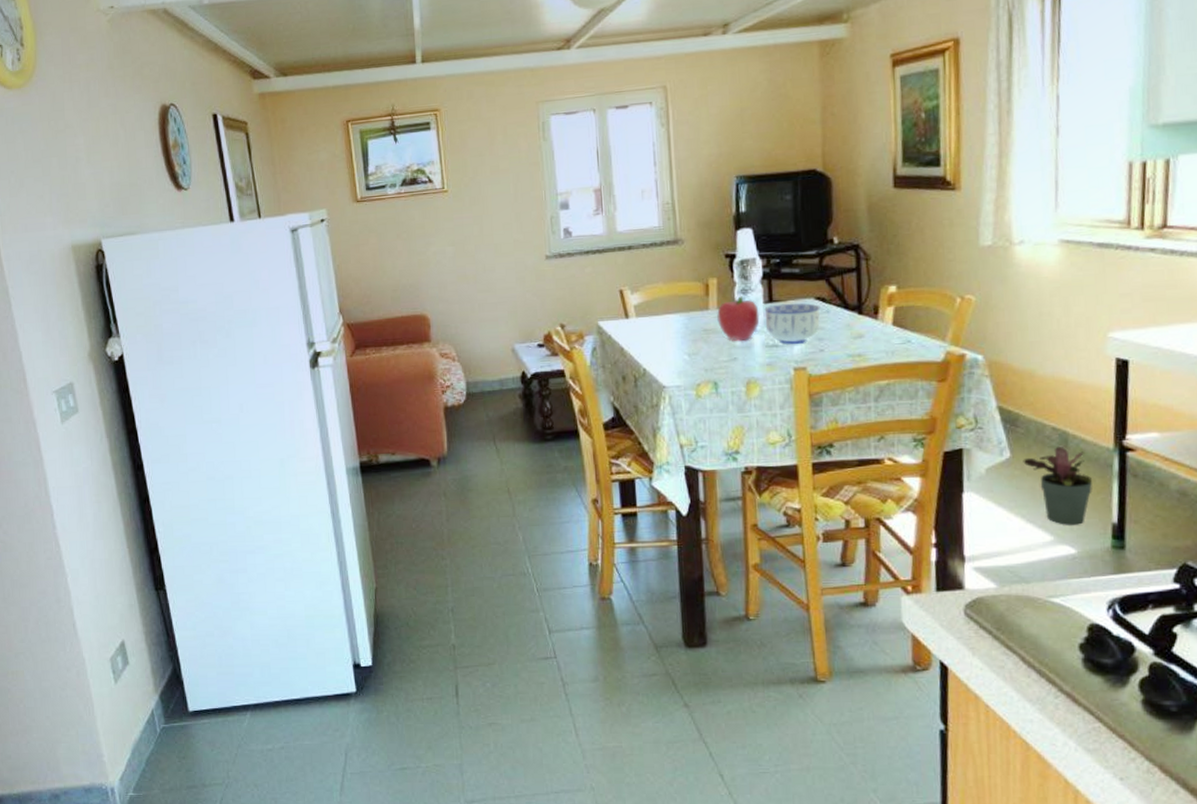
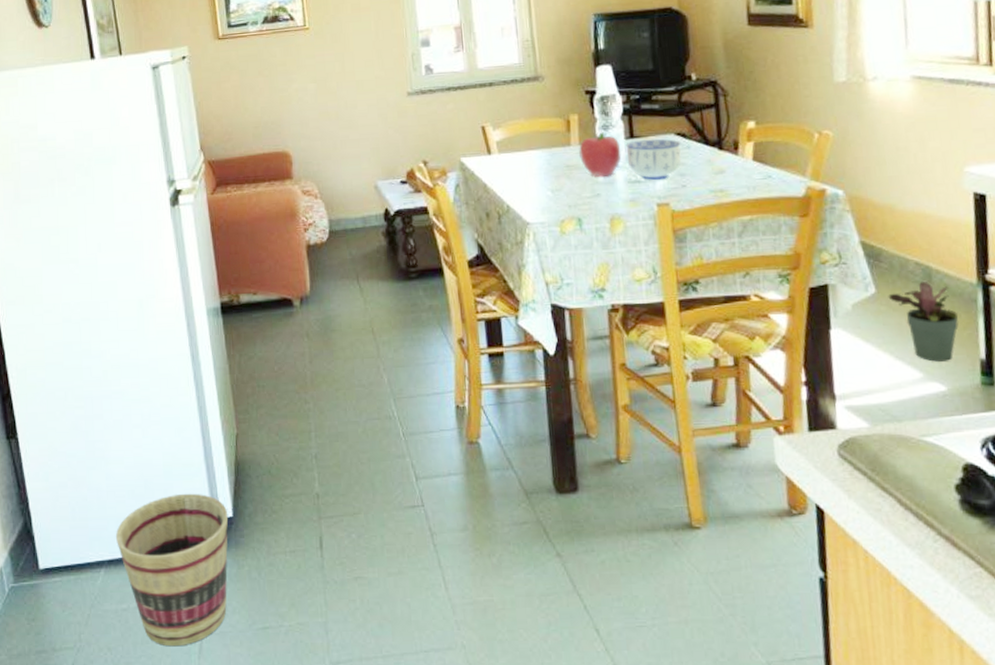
basket: none [260,643,368,784] -> present [115,493,229,647]

